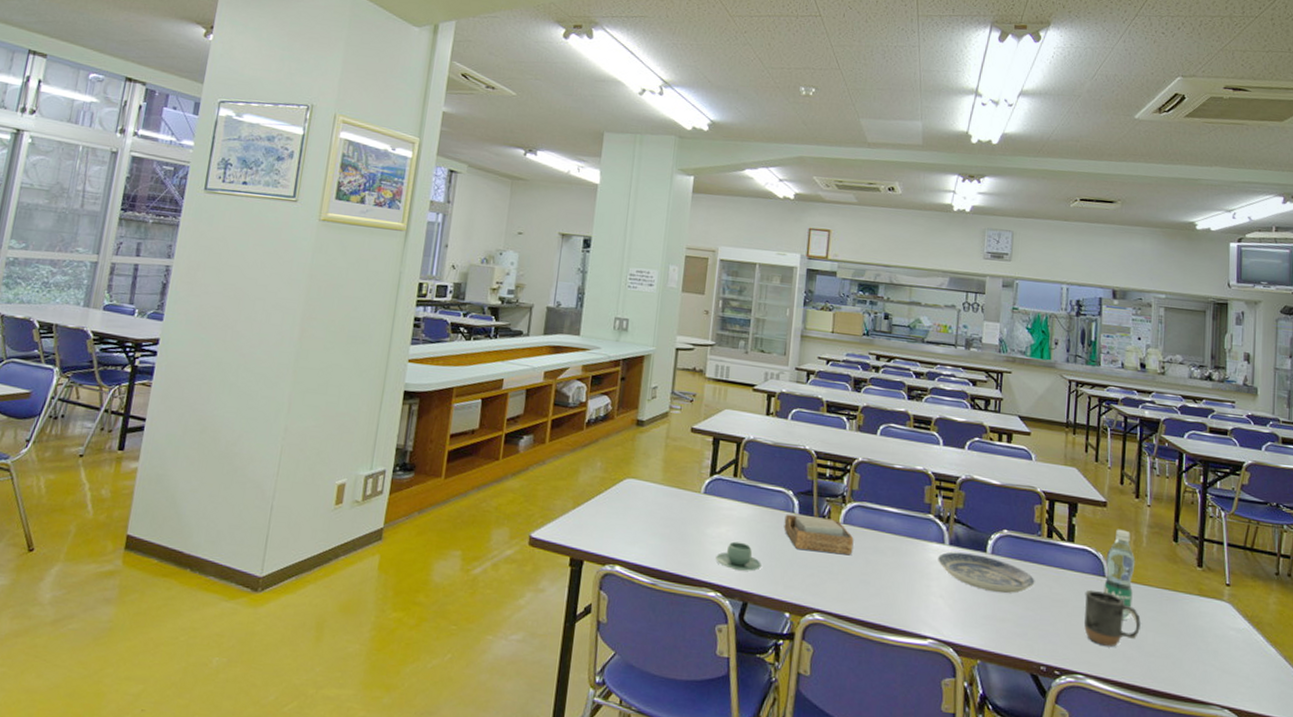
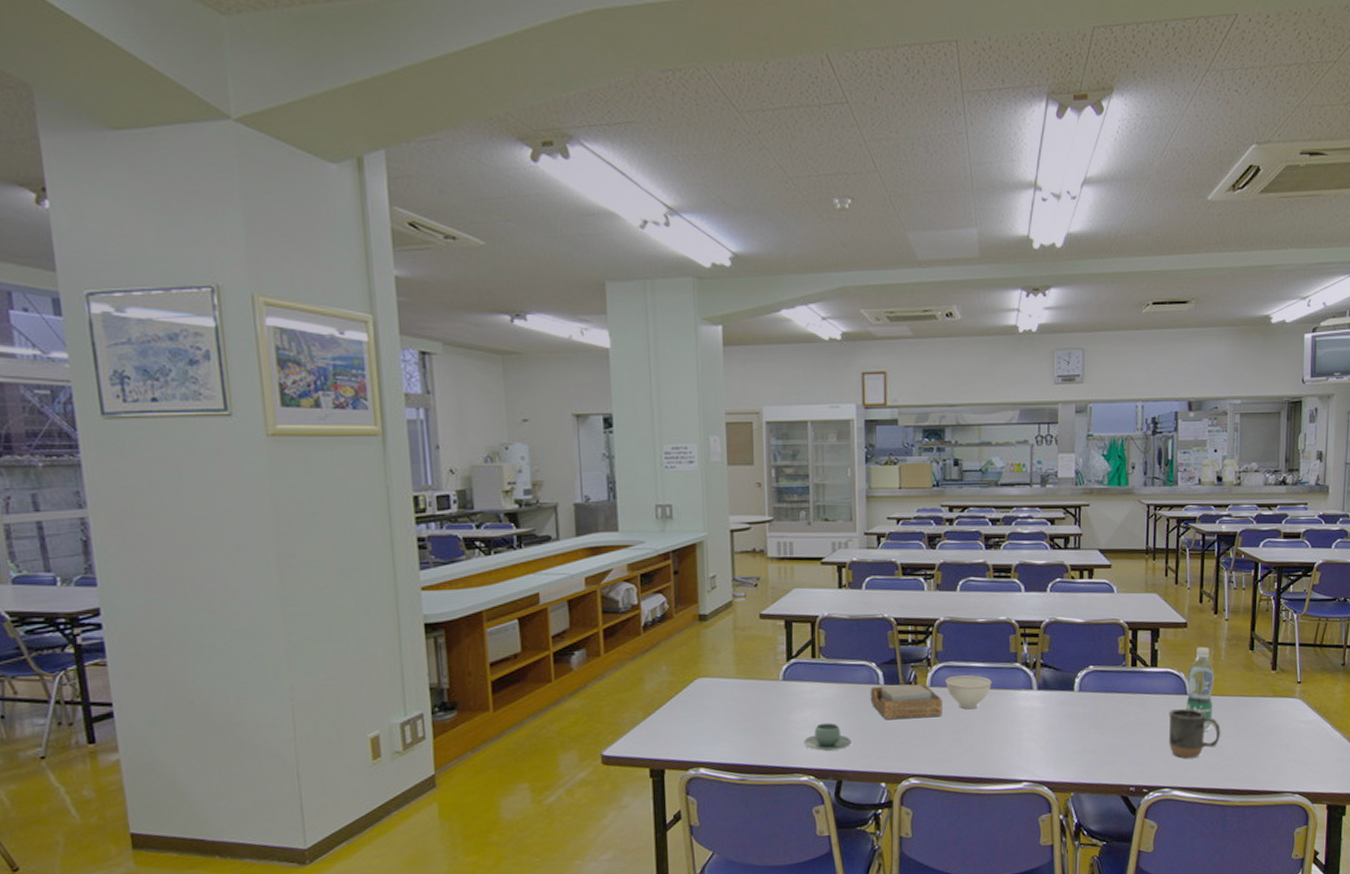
bowl: none [858,517,904,554] -> present [945,674,992,710]
plate: present [938,552,1035,593] -> none [1027,694,1122,728]

